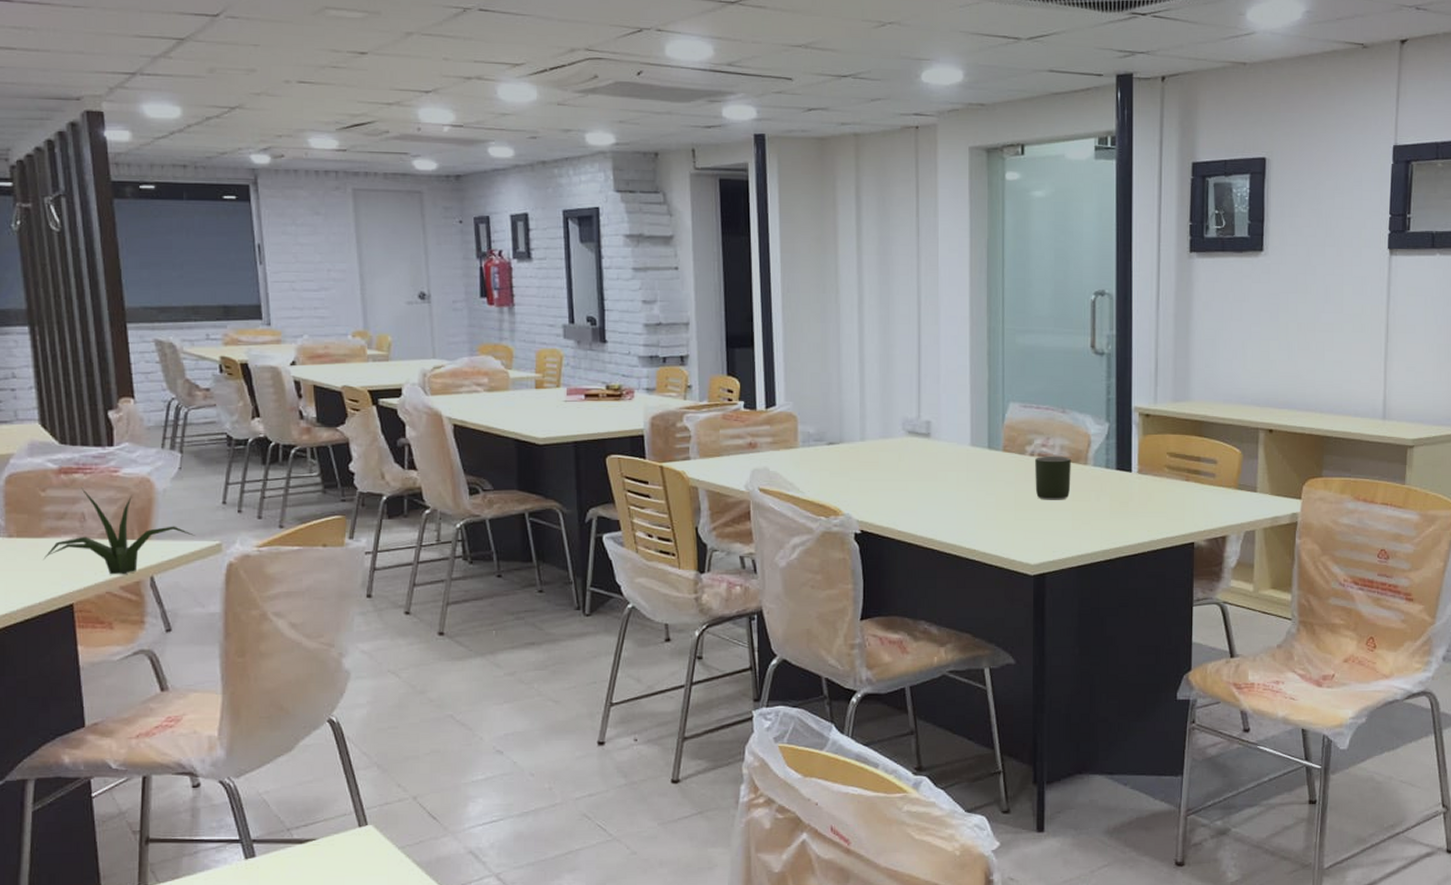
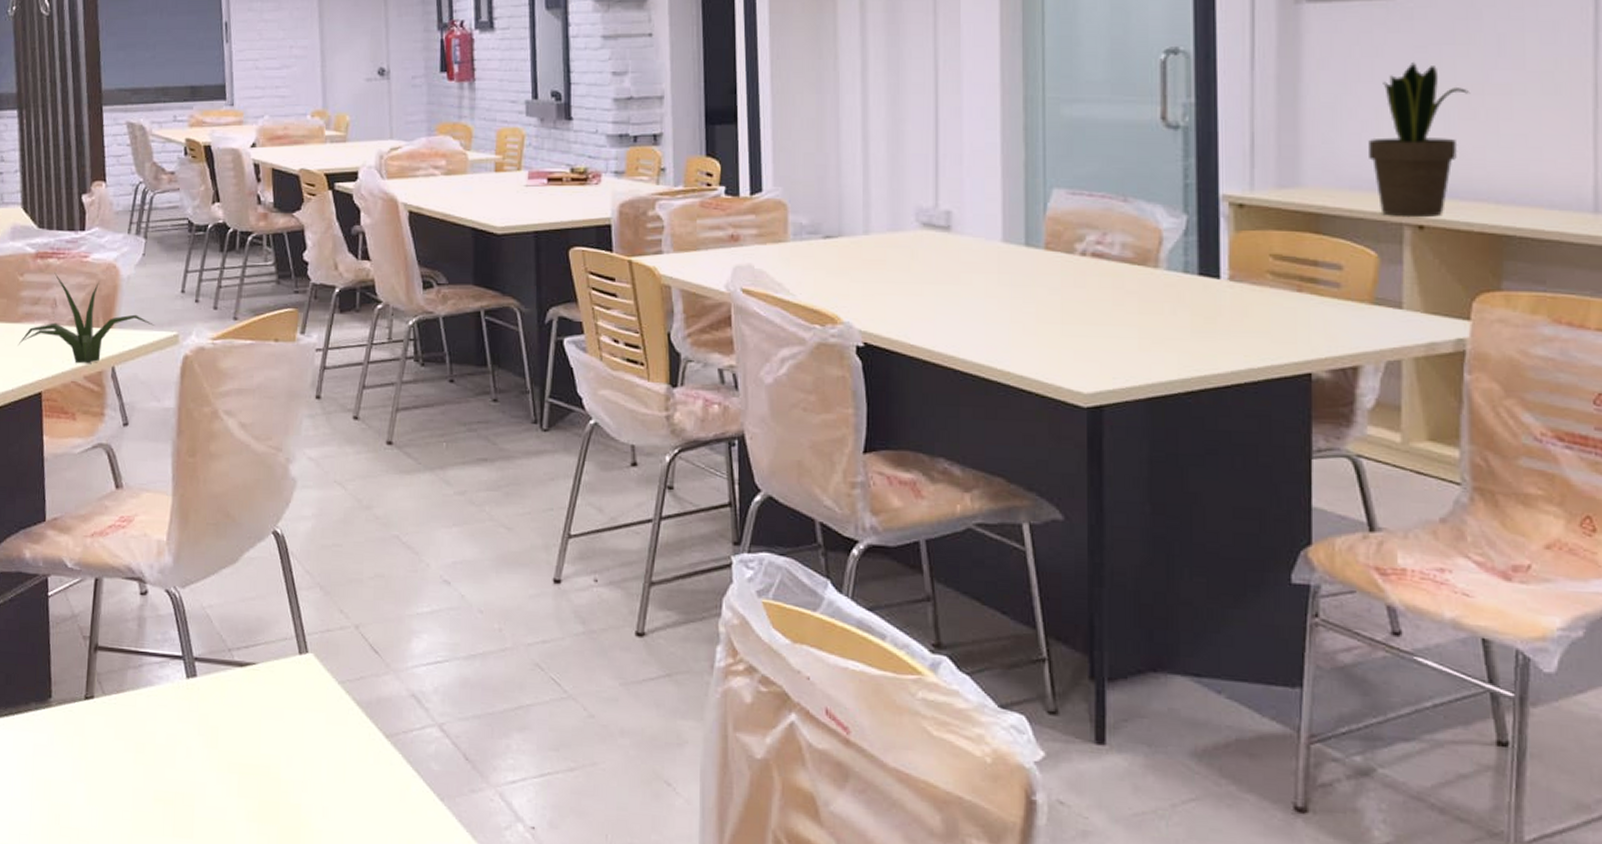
mug: present [1035,456,1071,500] -> none [1088,256,1136,313]
potted plant: none [1237,305,1306,424] -> present [1368,61,1471,218]

